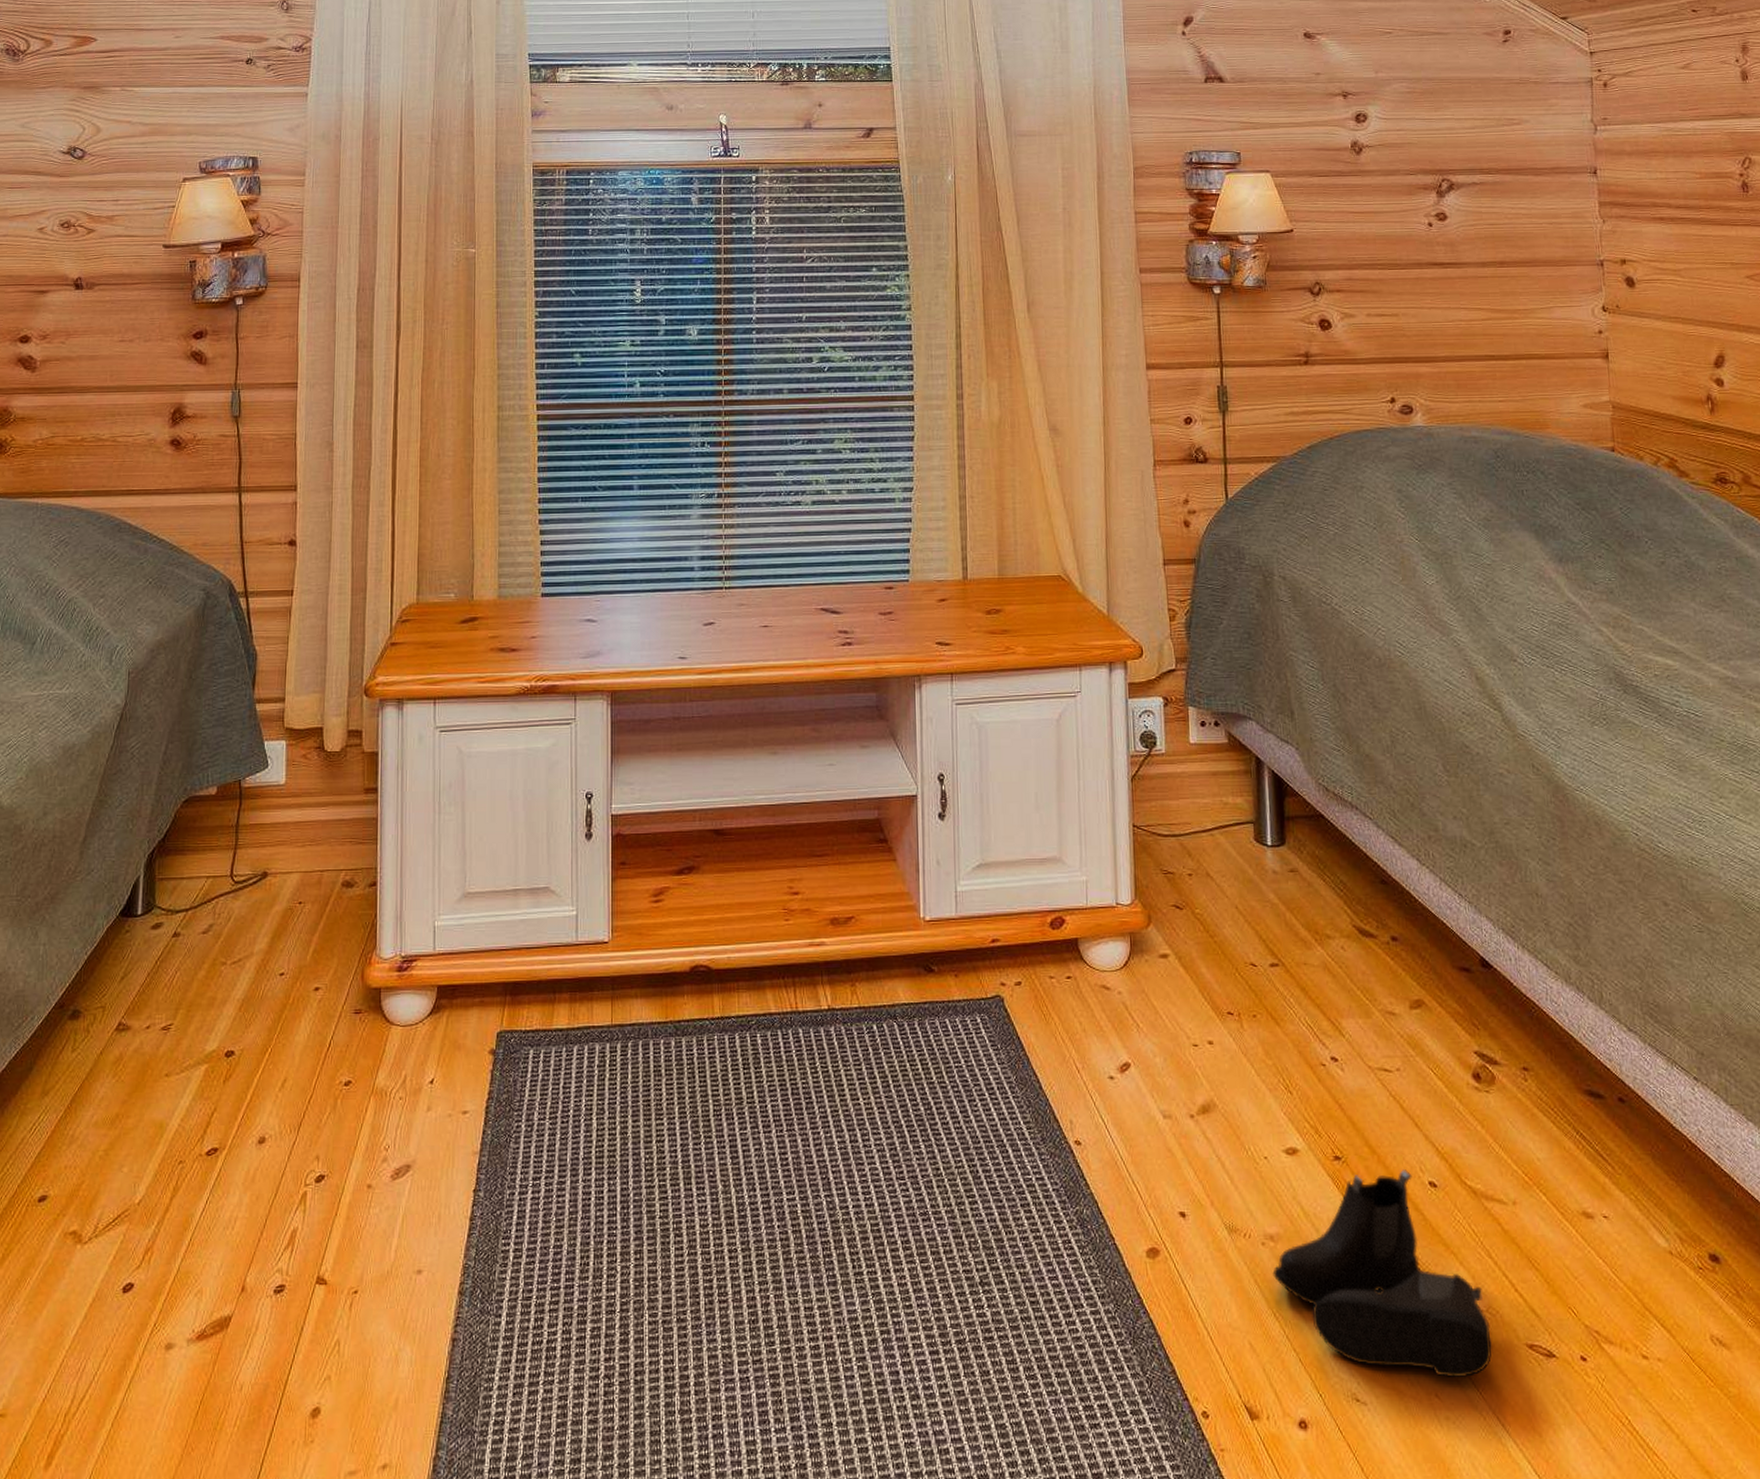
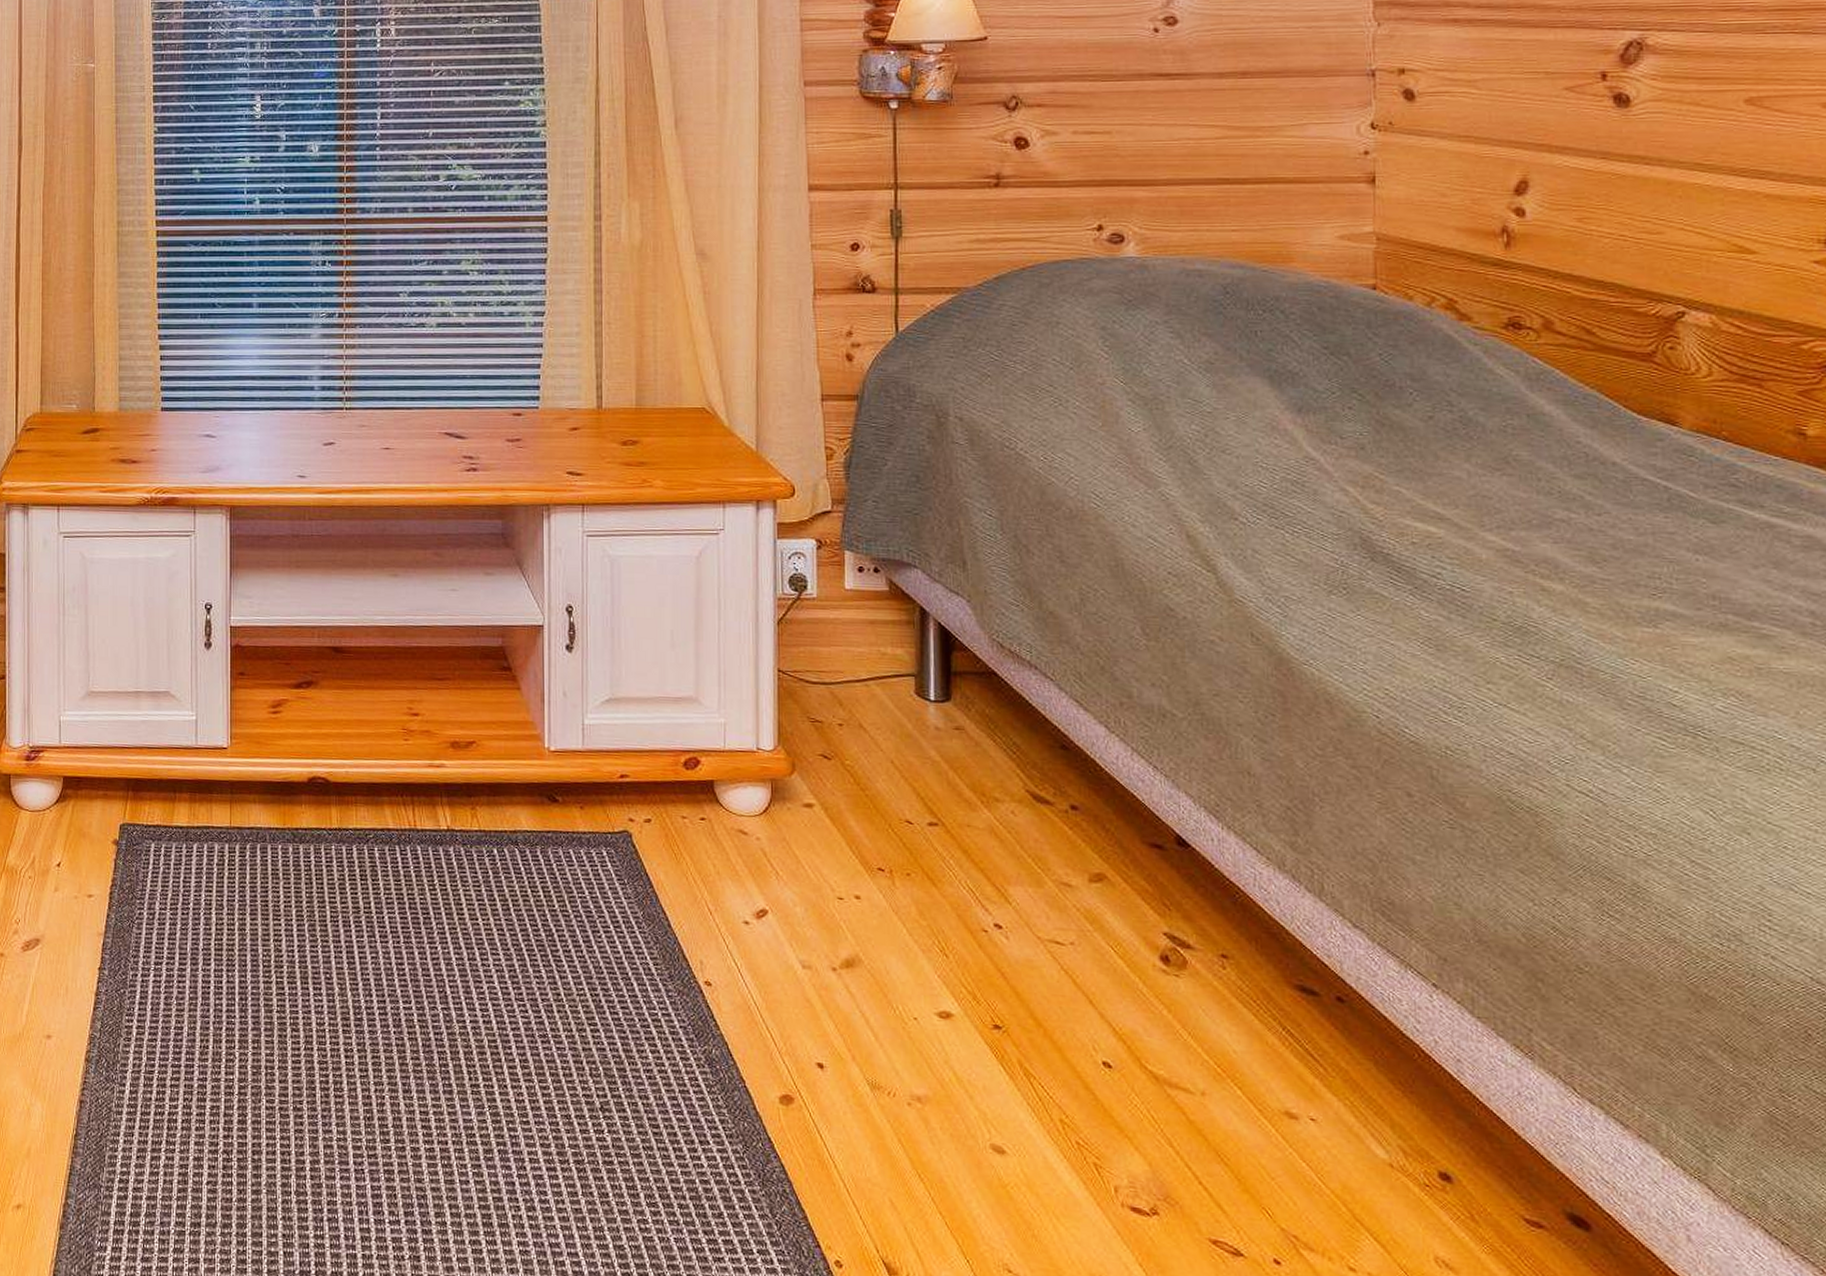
boots: present [1272,1169,1492,1378] -> none [918,1046,1168,1265]

